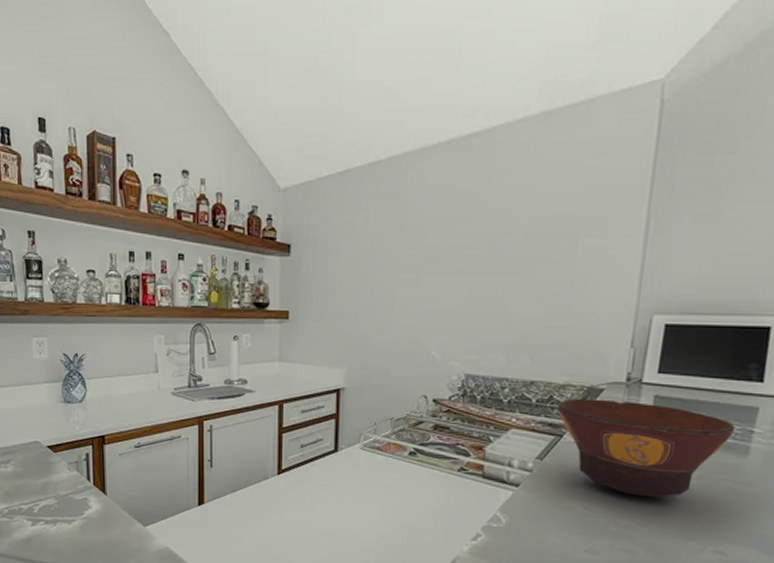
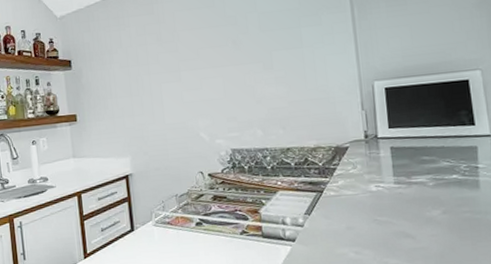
bowl: present [557,398,736,497] -> none [313,154,463,236]

